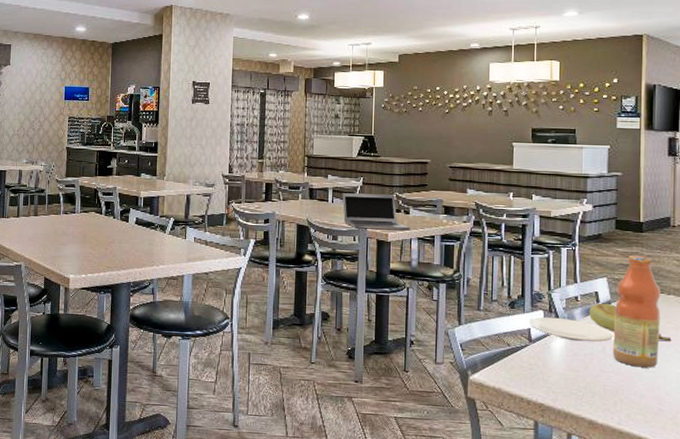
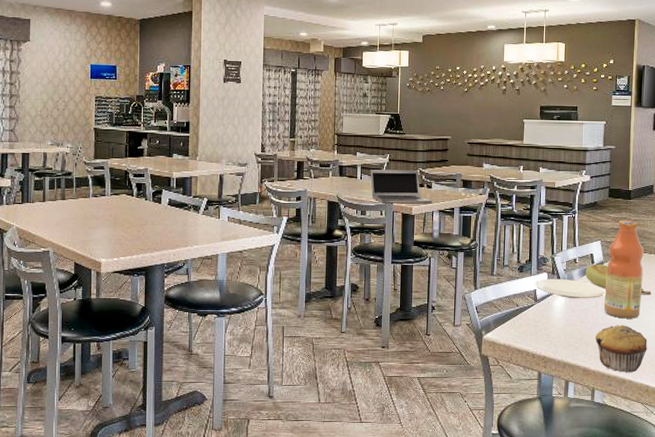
muffin: none [603,373,668,430] -> present [595,324,648,372]

